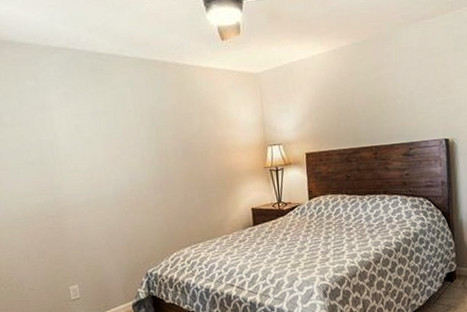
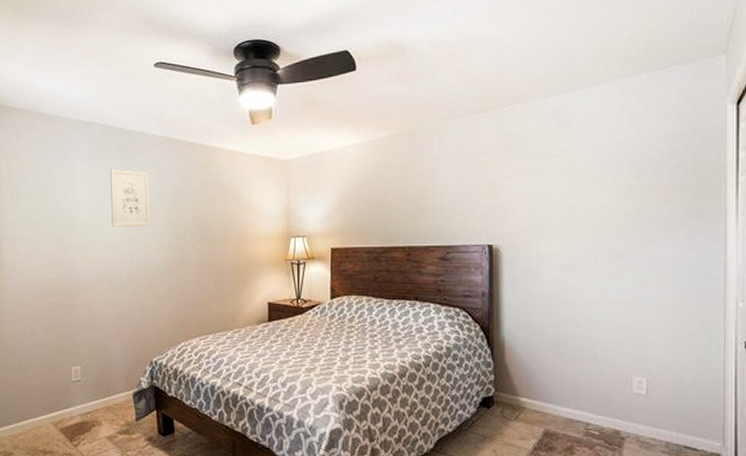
wall art: none [85,92,132,149] -> present [110,169,151,227]

